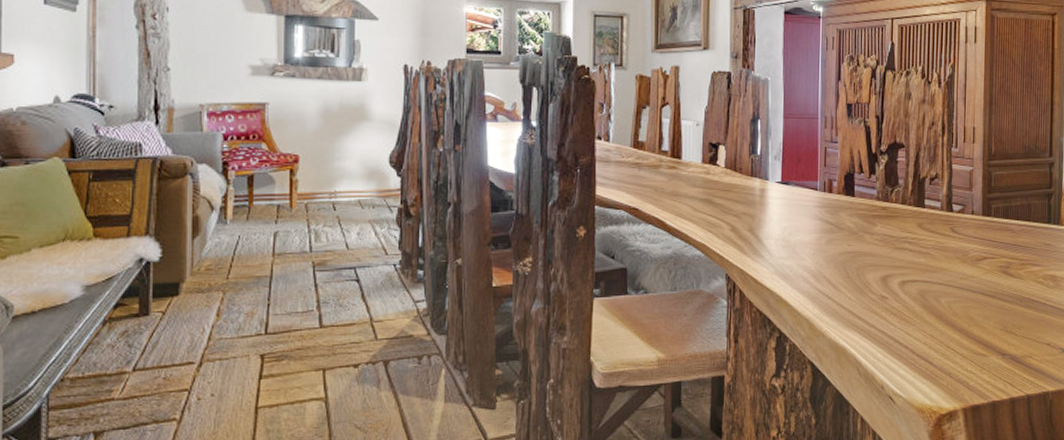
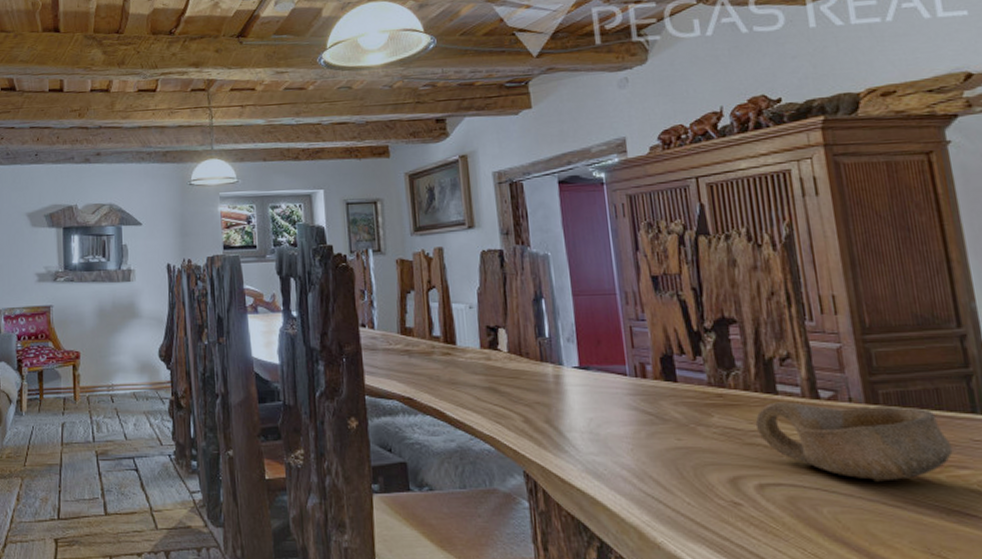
bowl: none [906,214,1032,277] -> present [755,401,953,482]

